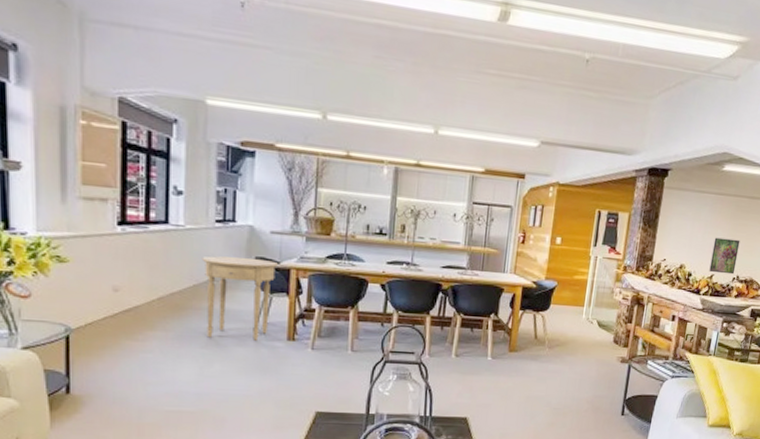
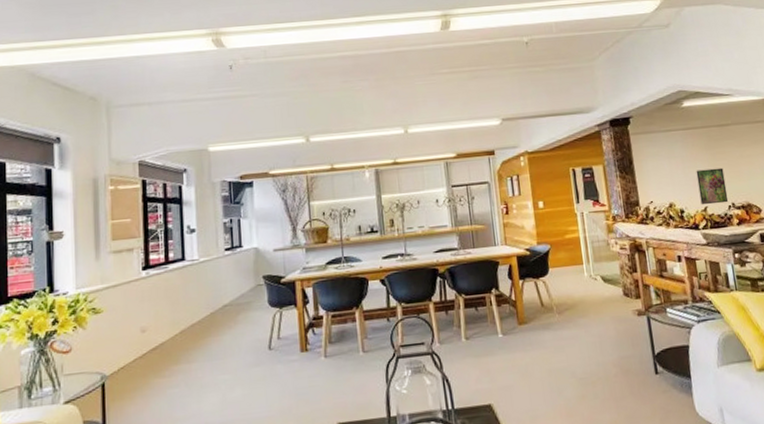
side table: present [202,256,277,341] -> none [216,276,283,363]

